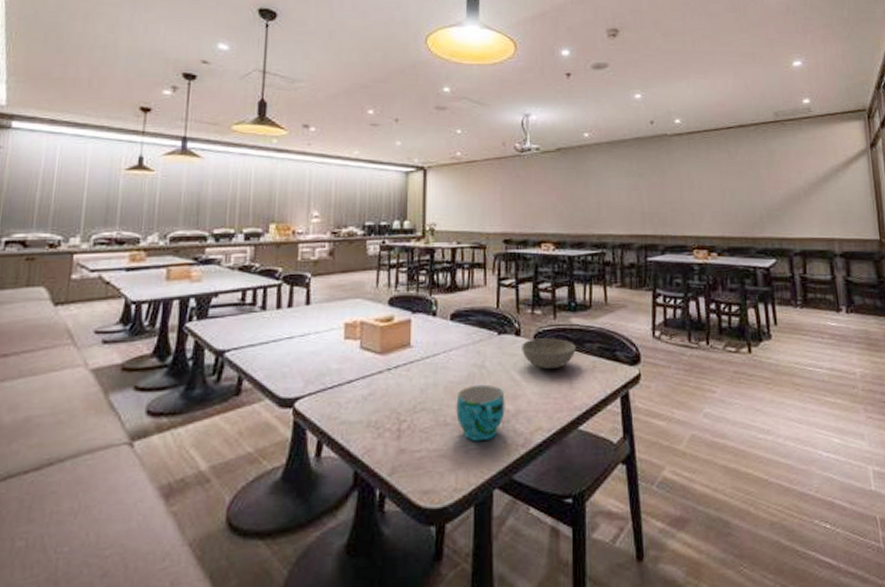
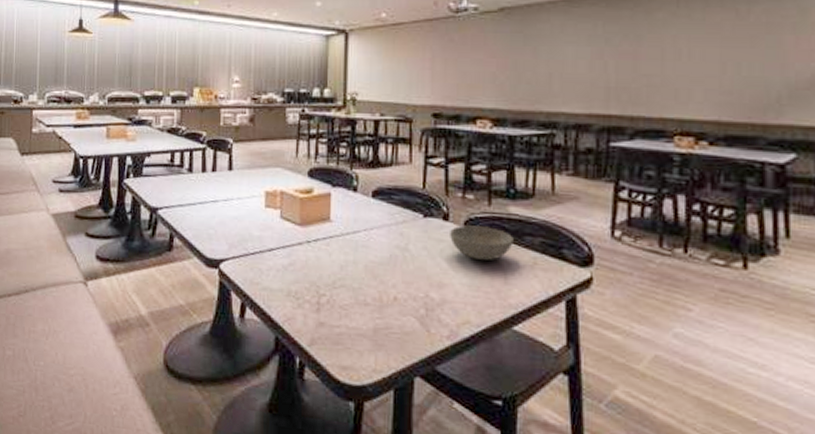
cup: present [456,384,505,442] -> none [376,267,430,327]

